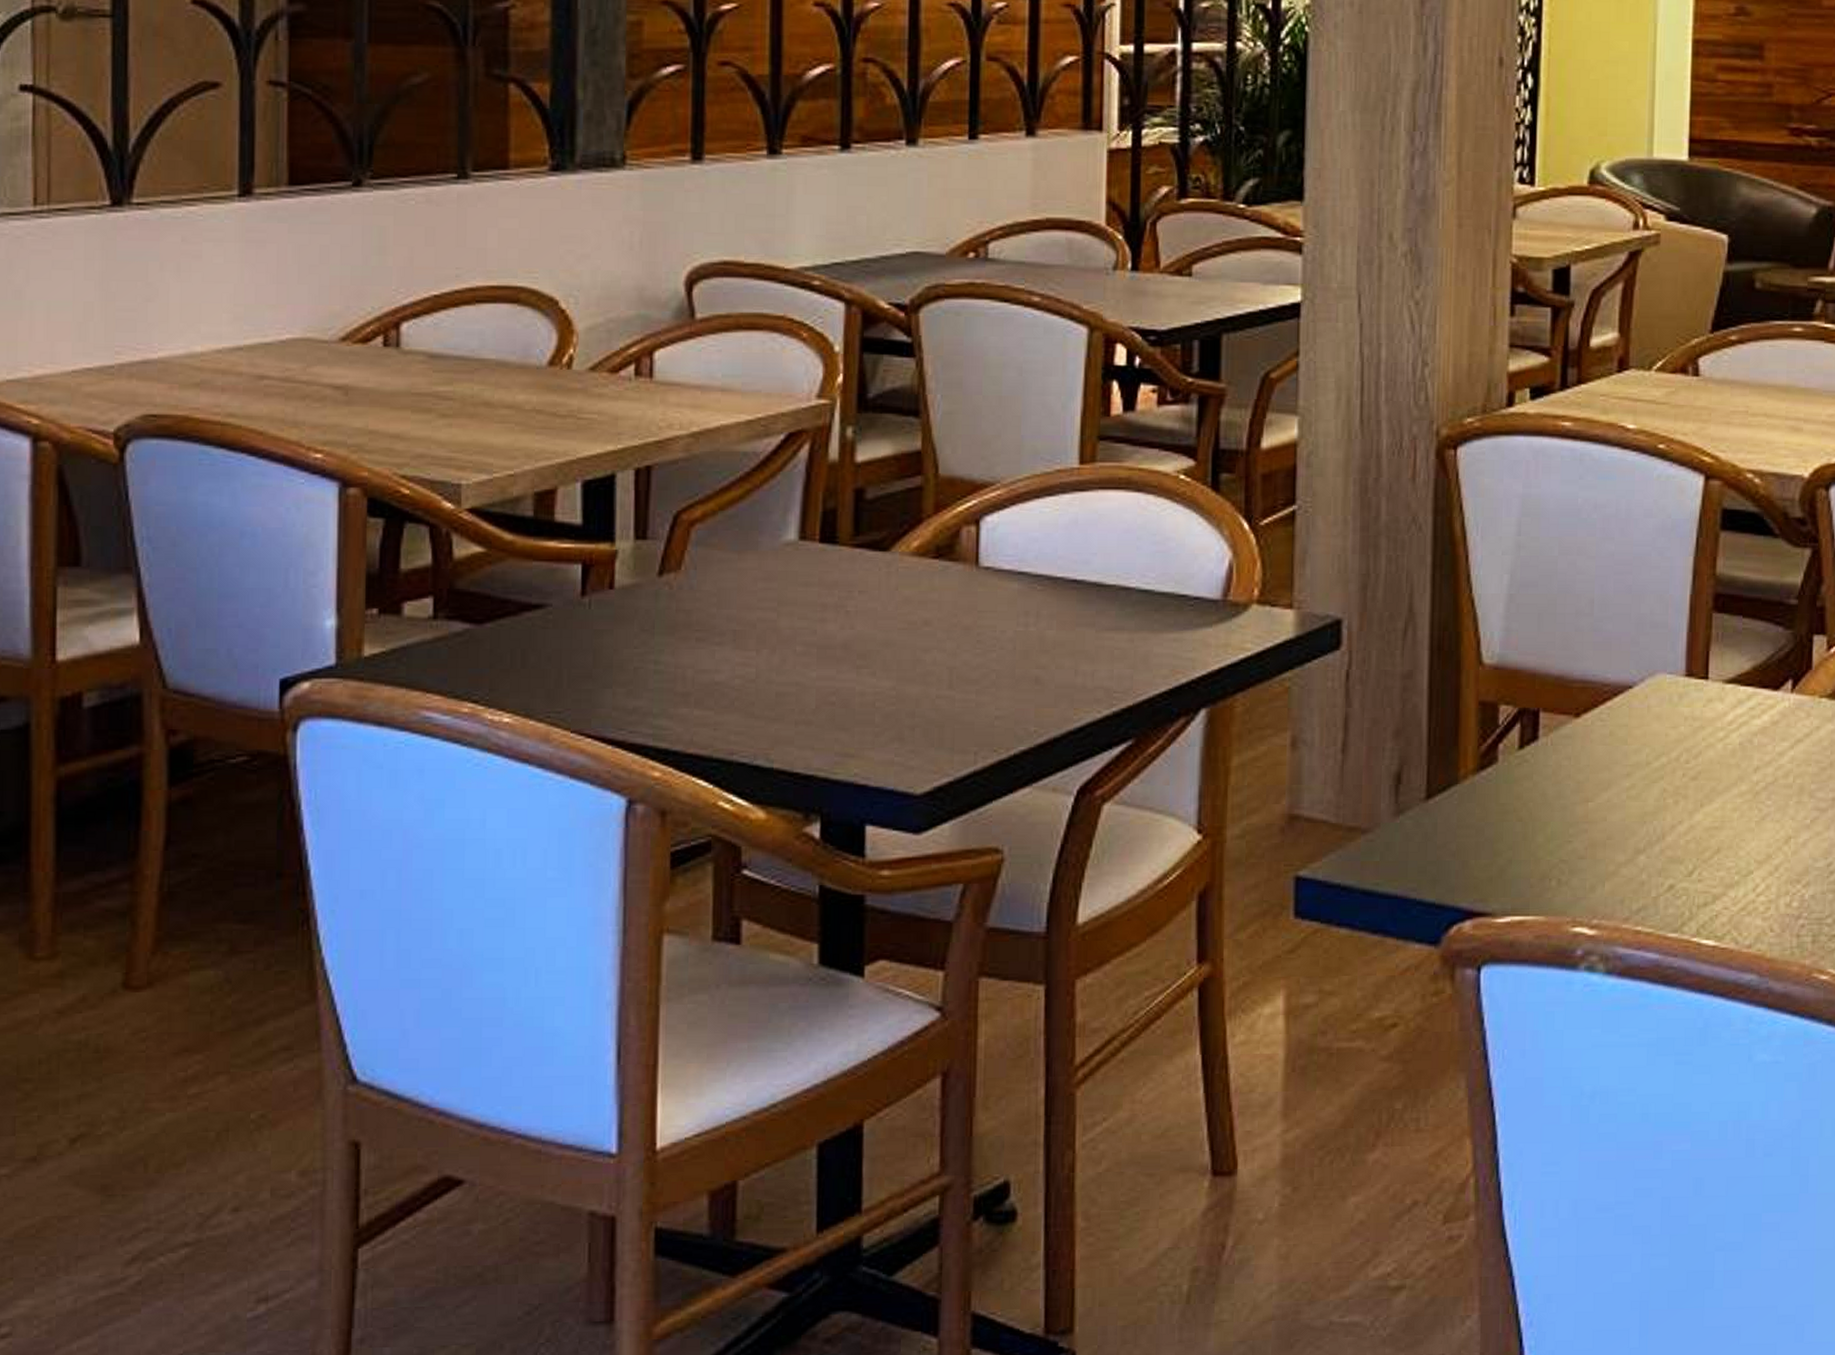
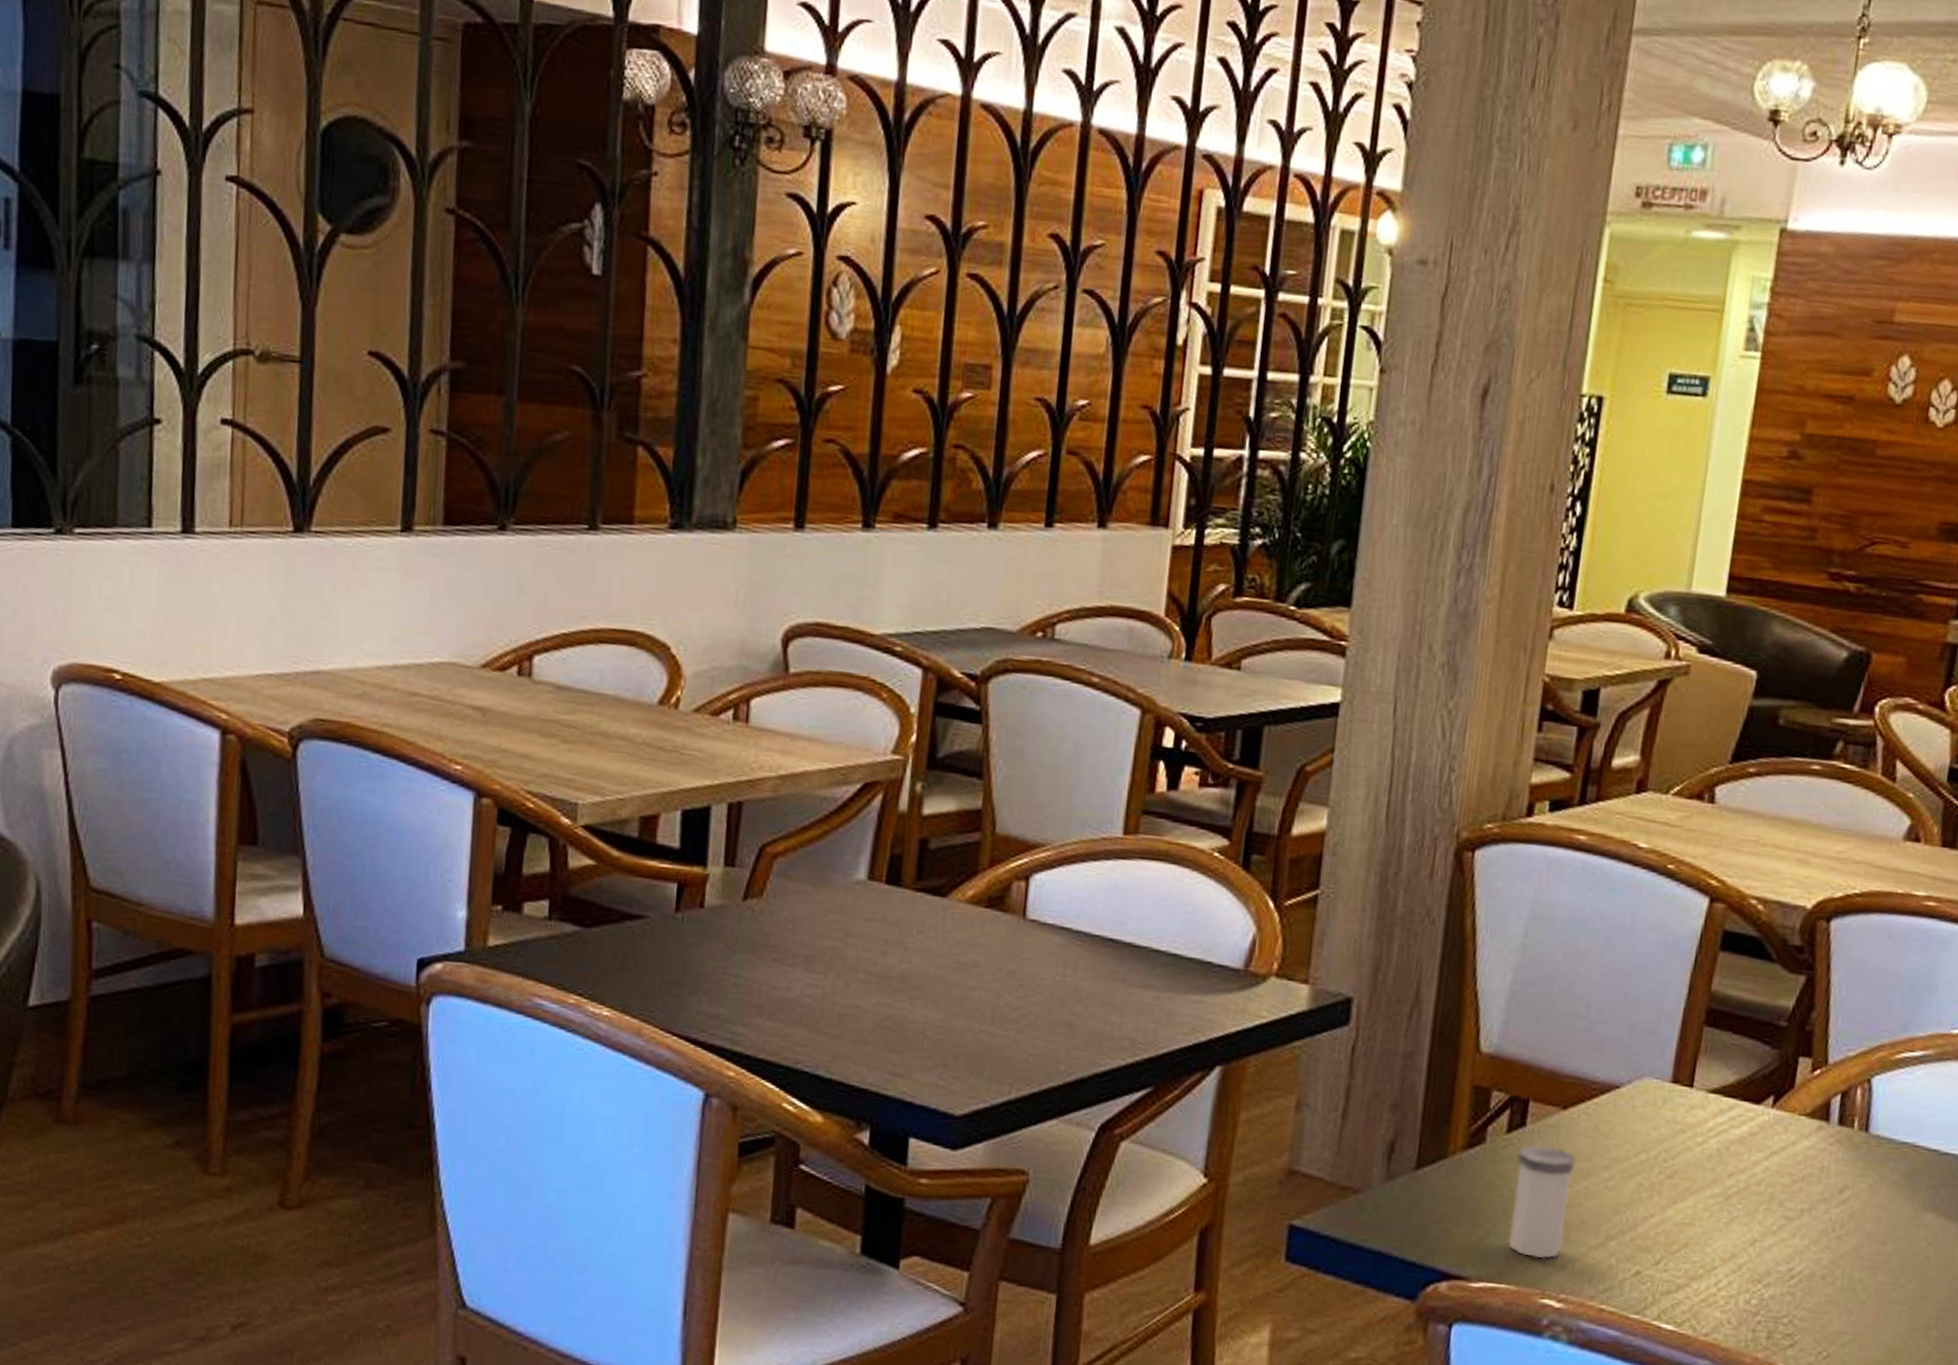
salt shaker: none [1532,758,1595,883] -> present [1508,1144,1577,1259]

